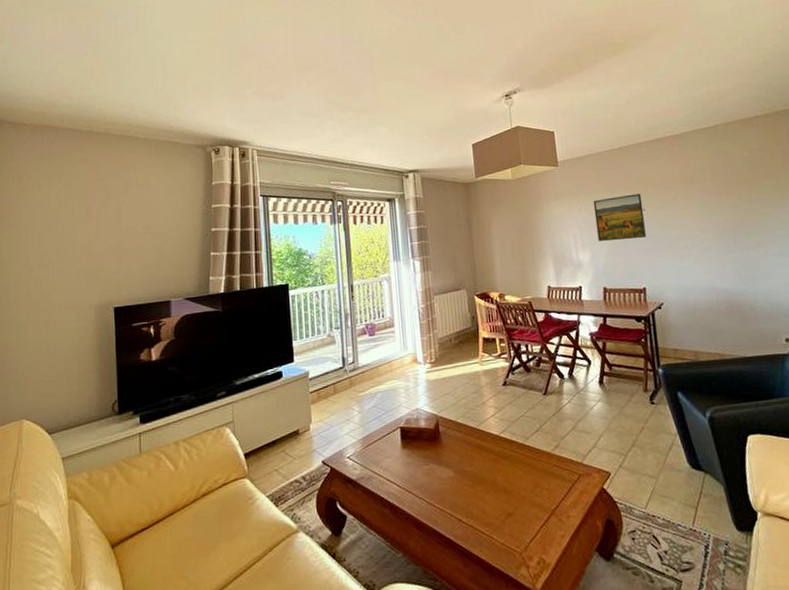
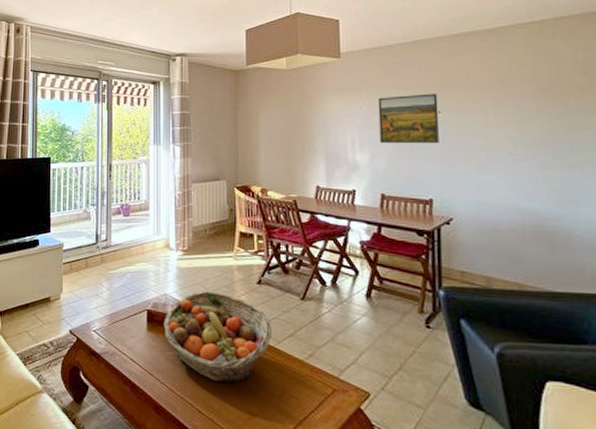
fruit basket: none [417,399,521,487] -> present [163,291,273,383]

